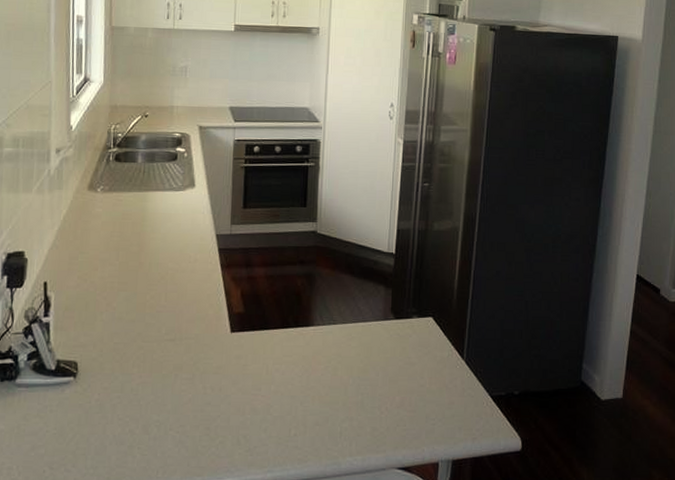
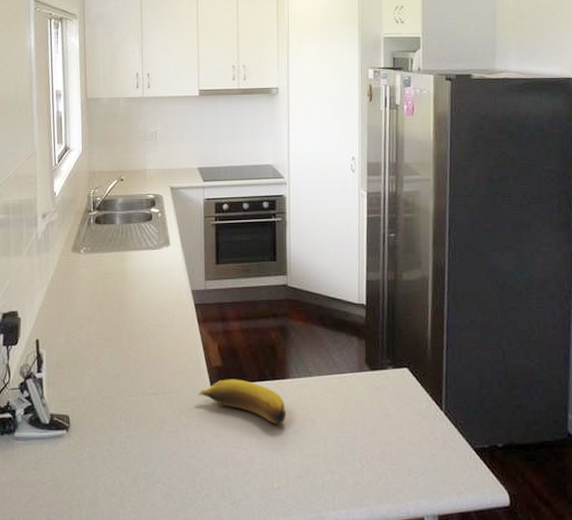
banana: none [217,326,308,372] -> present [197,379,287,424]

